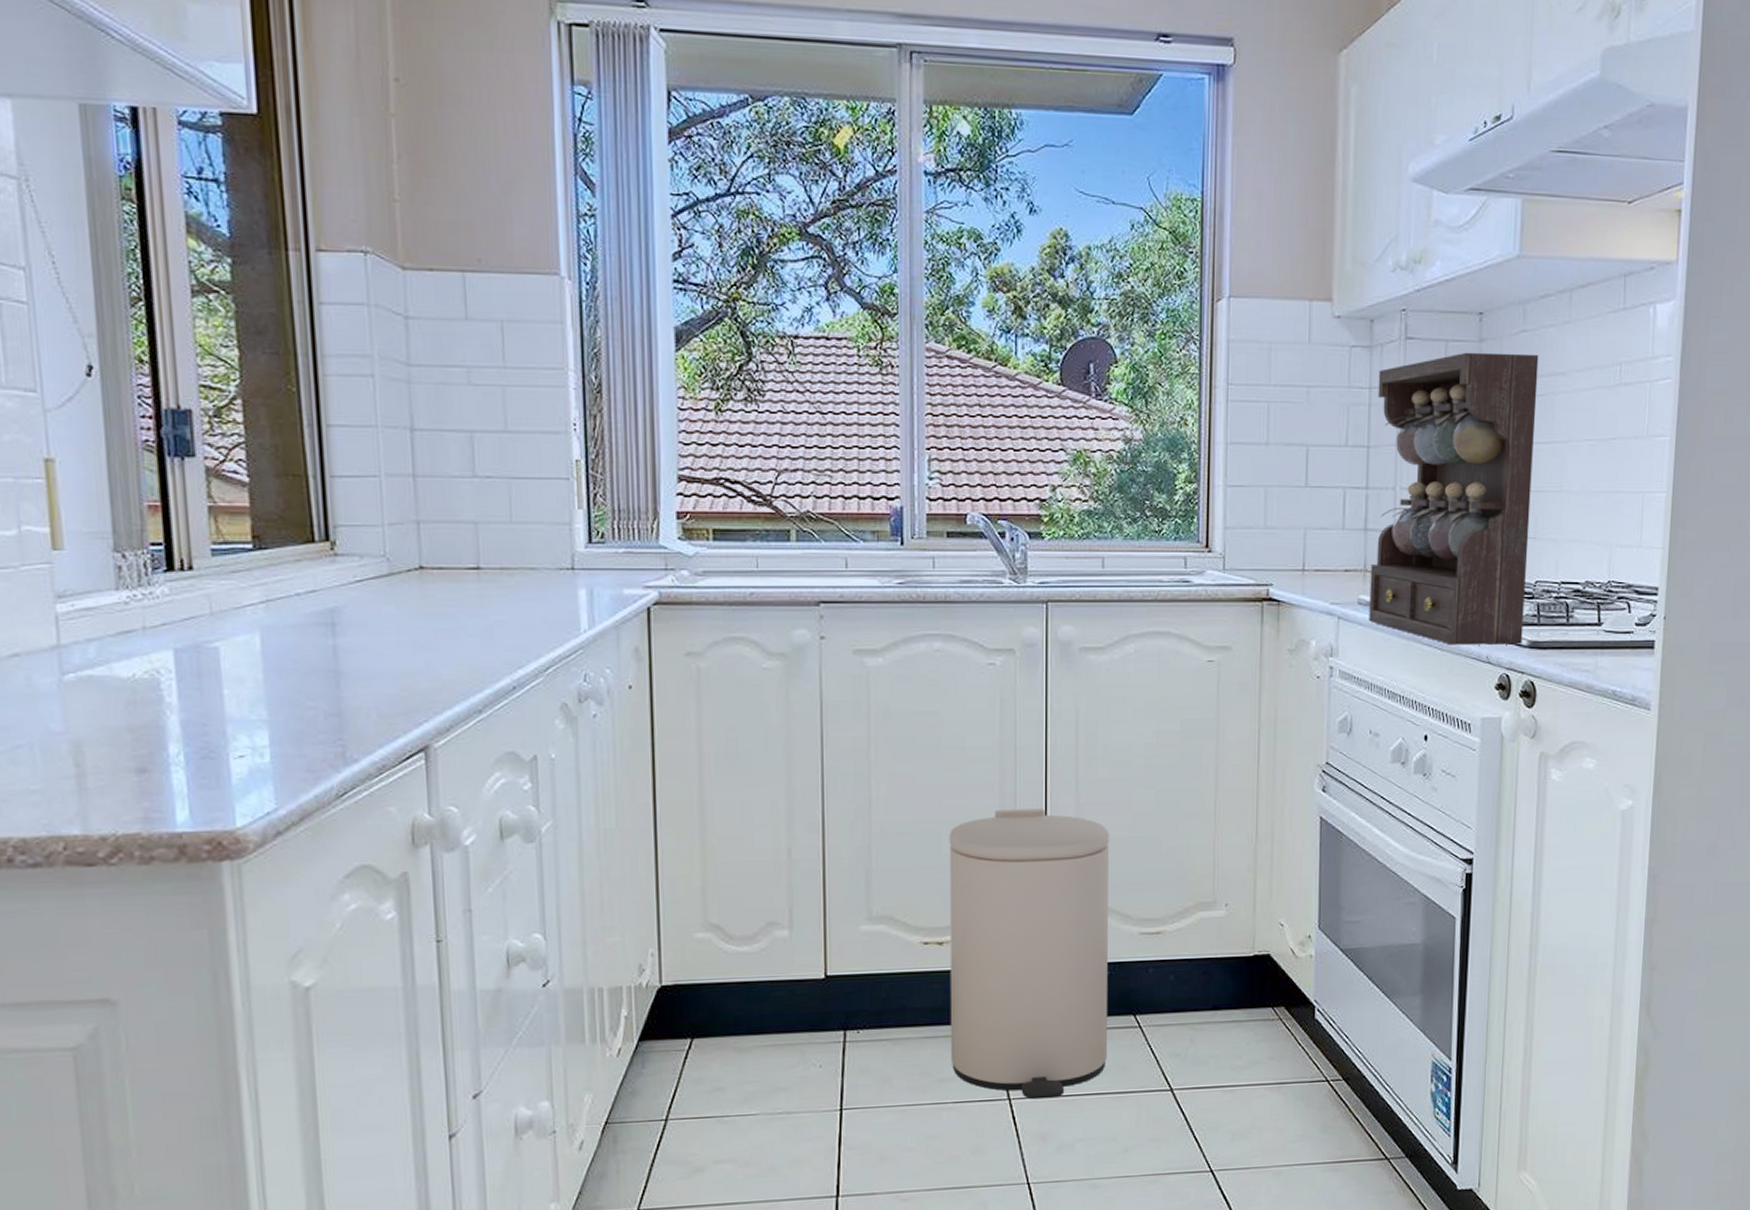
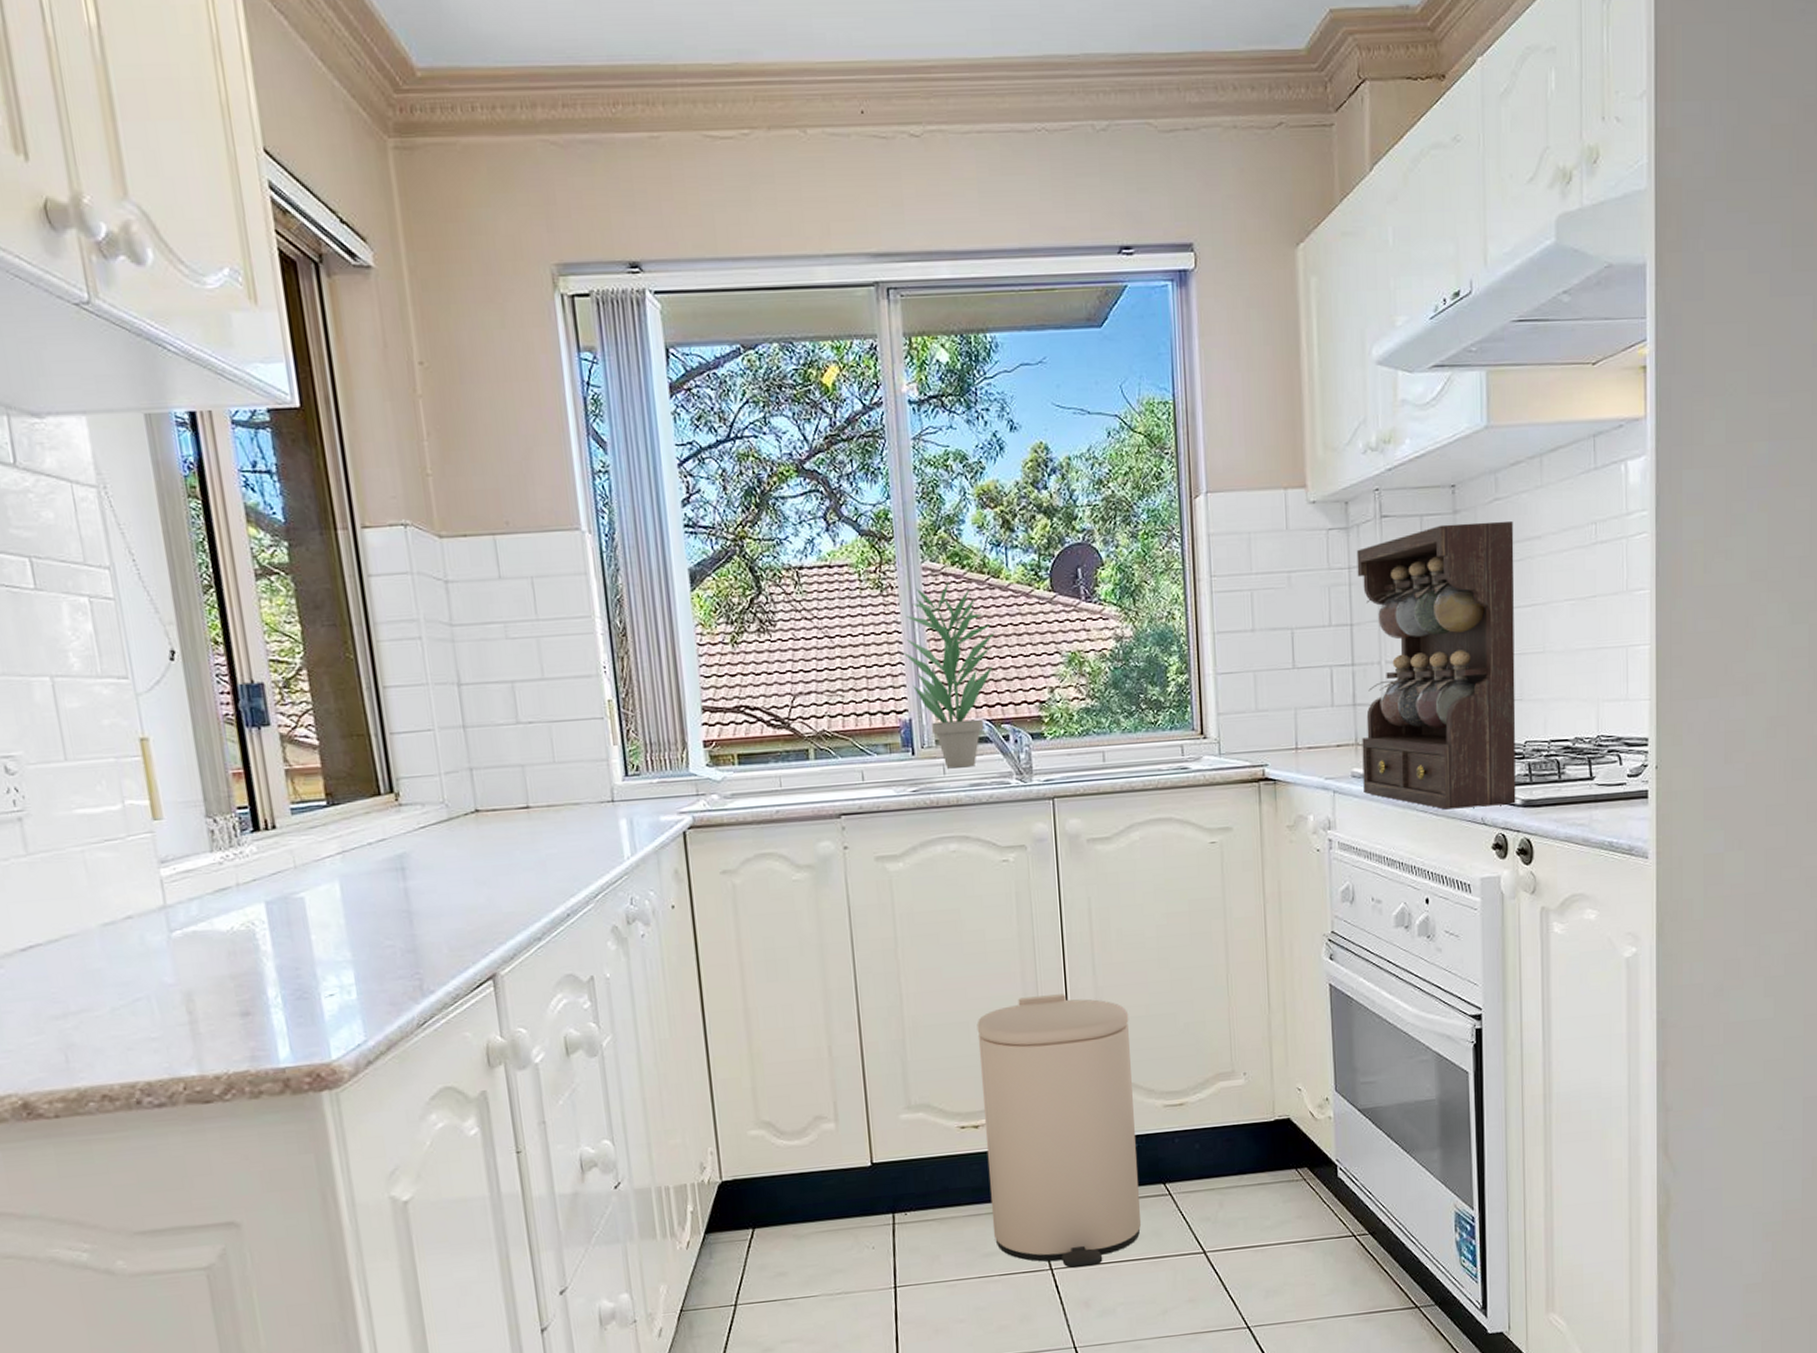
potted plant: none [898,365,999,562] -> present [902,581,996,769]

